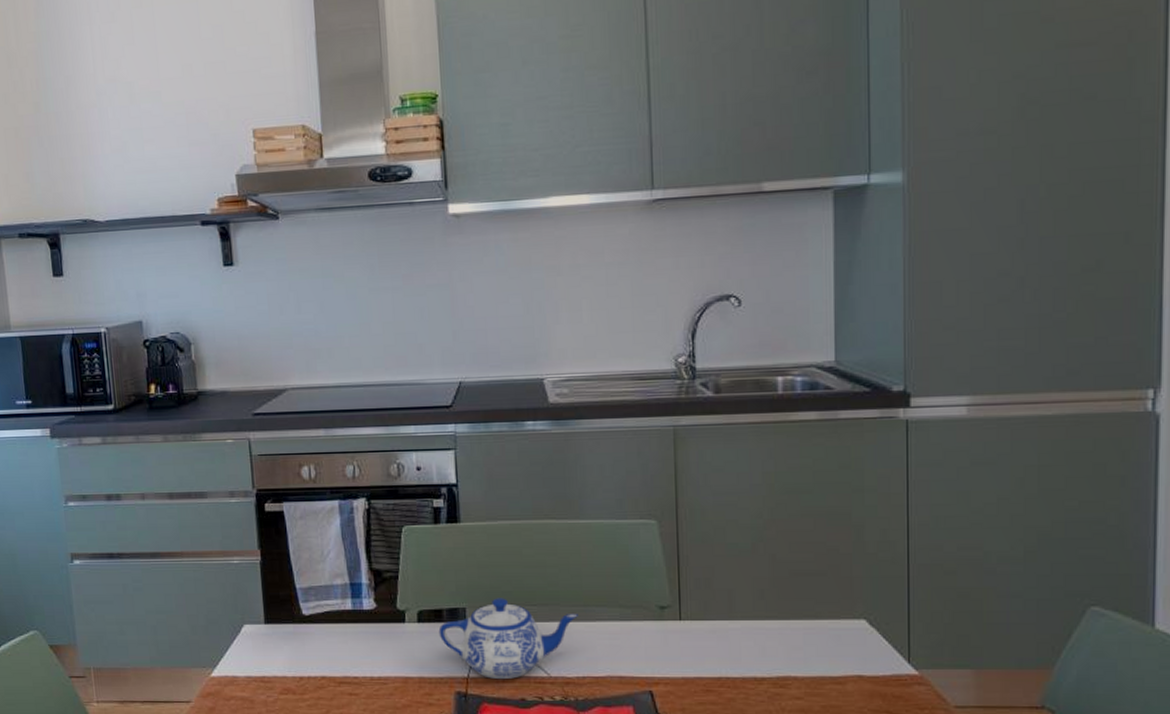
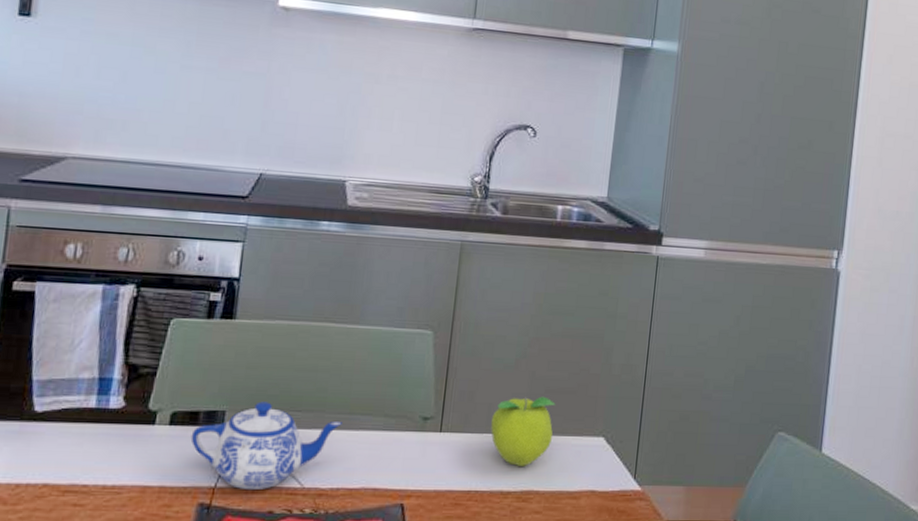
fruit: none [734,580,804,653] -> present [491,396,556,467]

